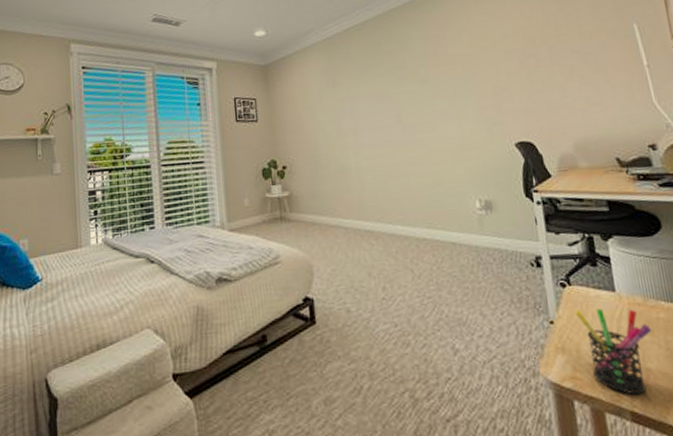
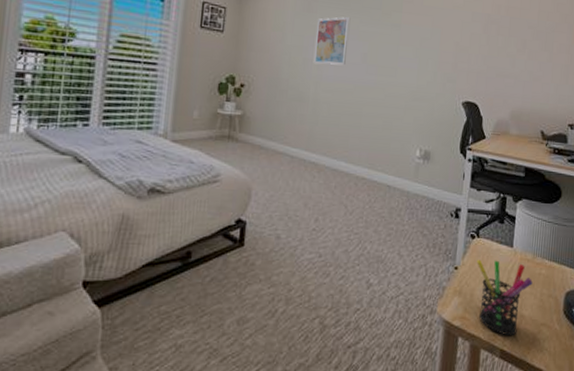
wall art: none [344,83,381,134] -> present [313,17,351,65]

